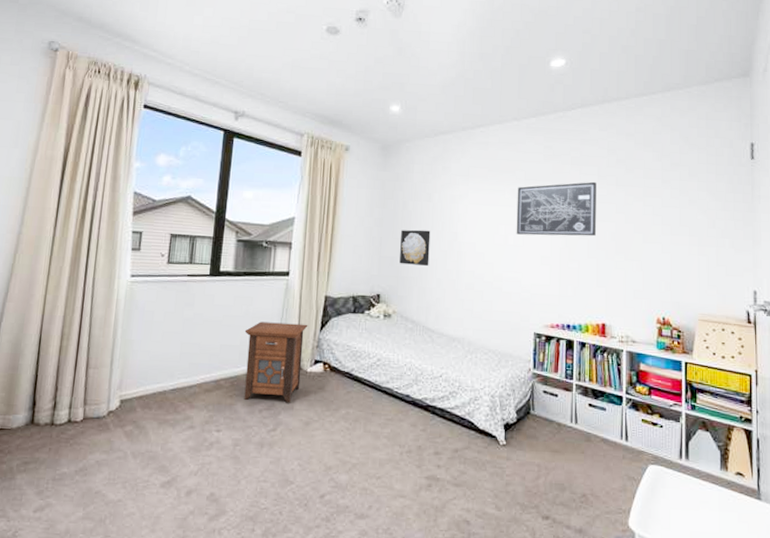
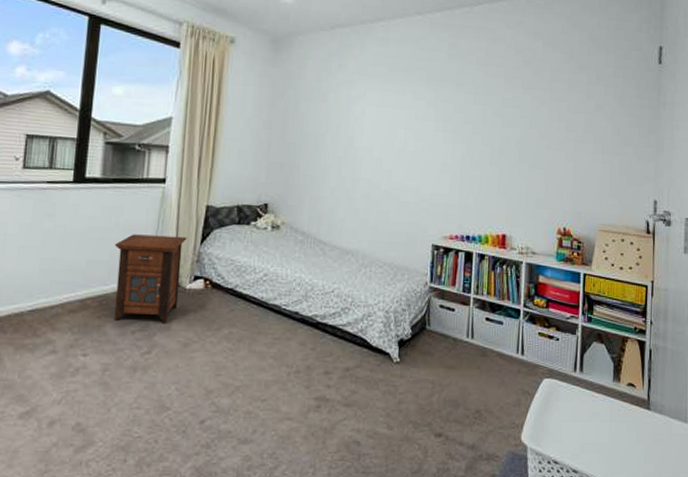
wall art: present [400,229,431,266] -> none [290,133,324,173]
wall art: present [516,181,596,237] -> none [416,83,502,143]

